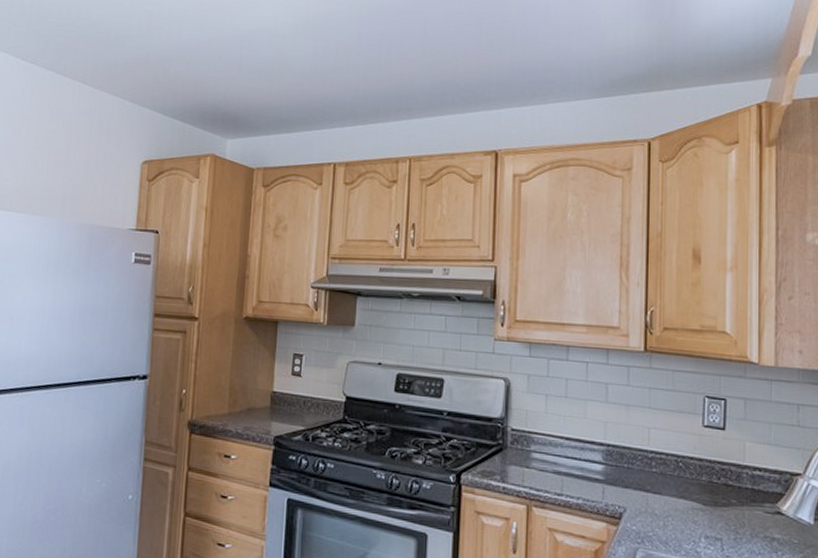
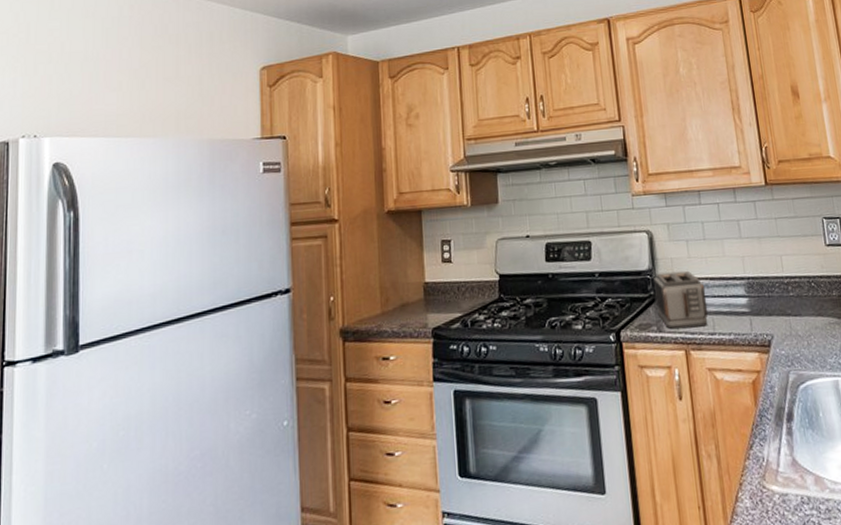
toaster: none [503,423,559,486] -> present [654,270,709,329]

